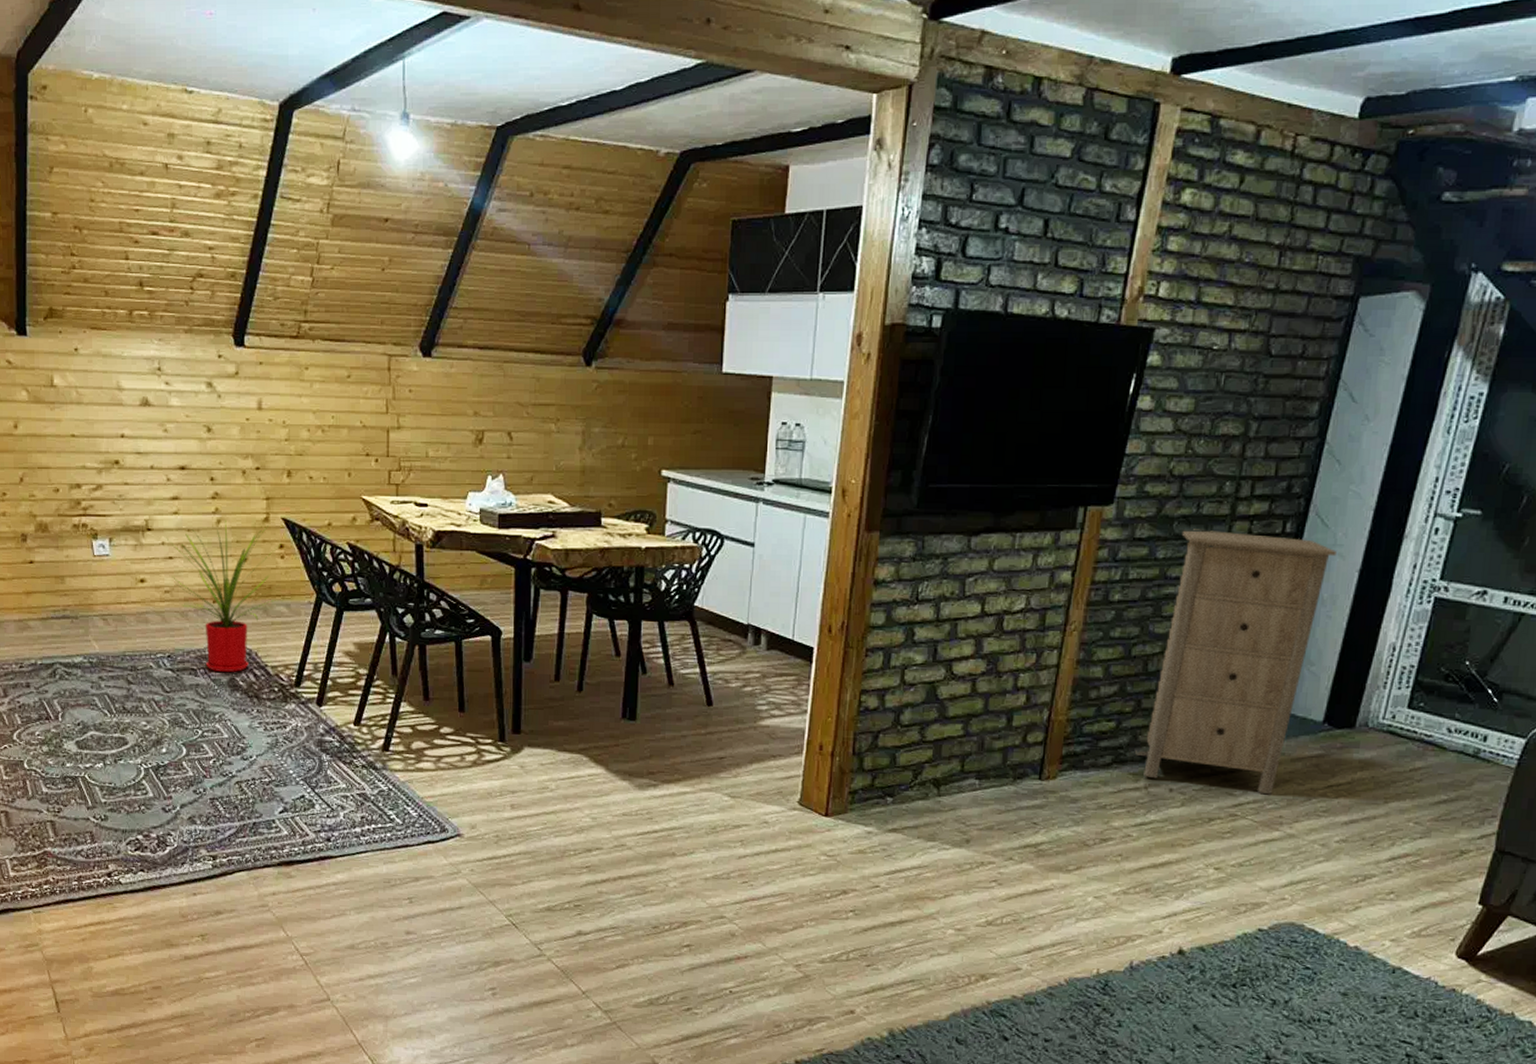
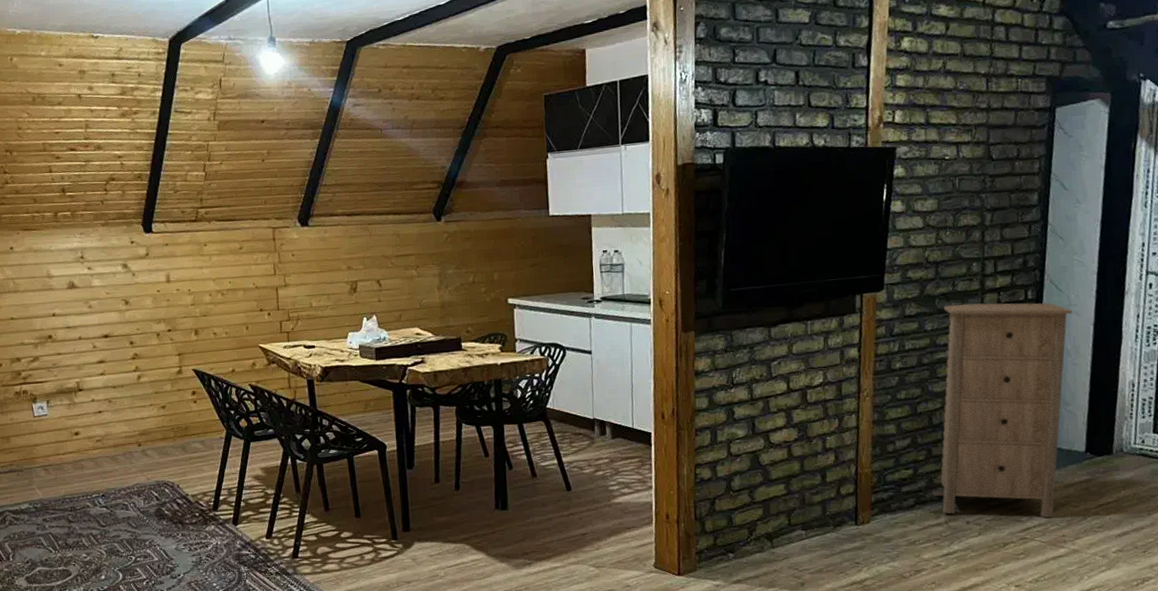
house plant: present [166,519,283,673] -> none [95,375,198,505]

